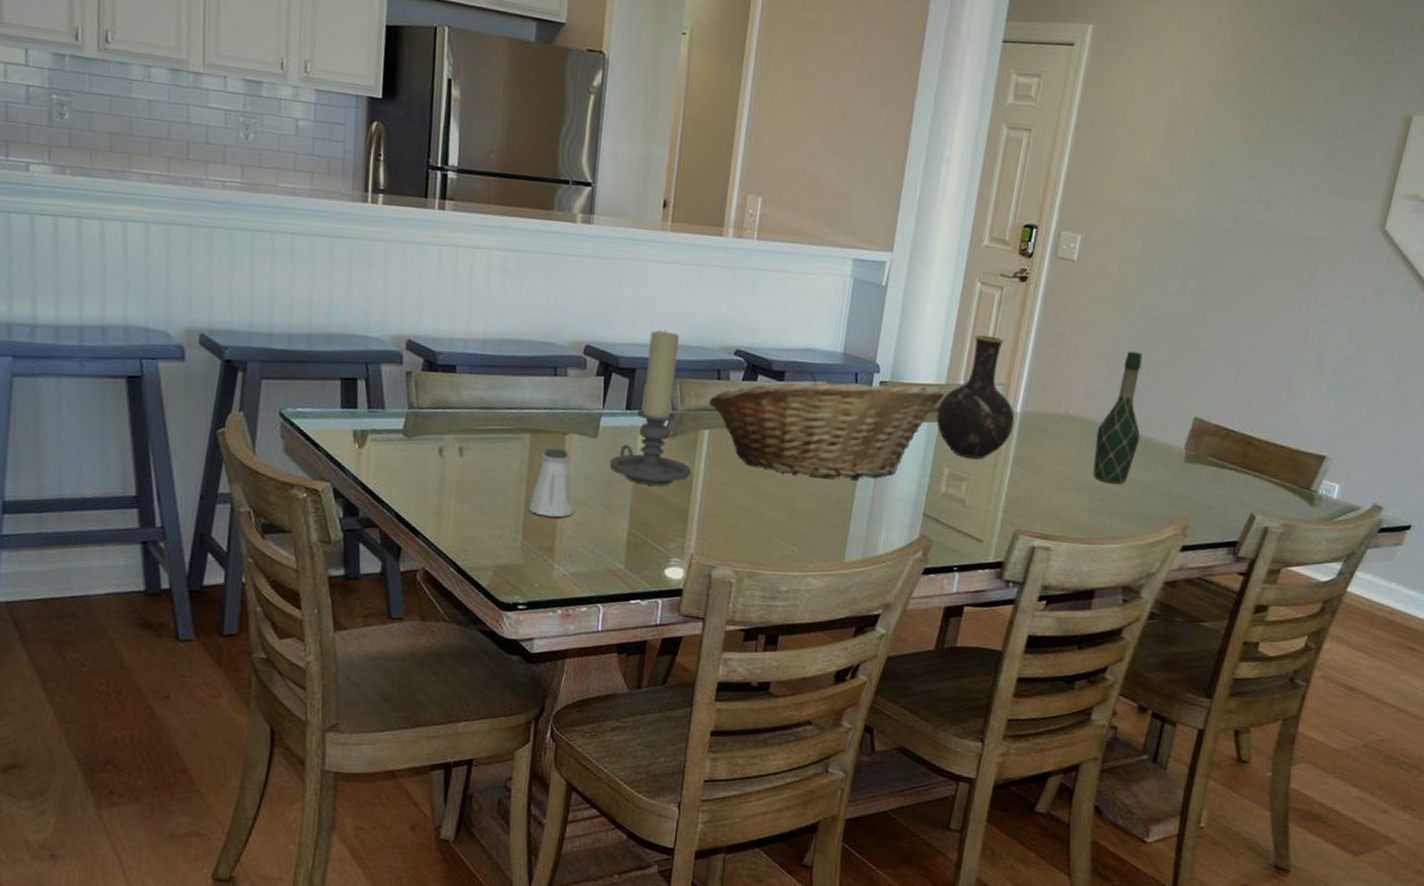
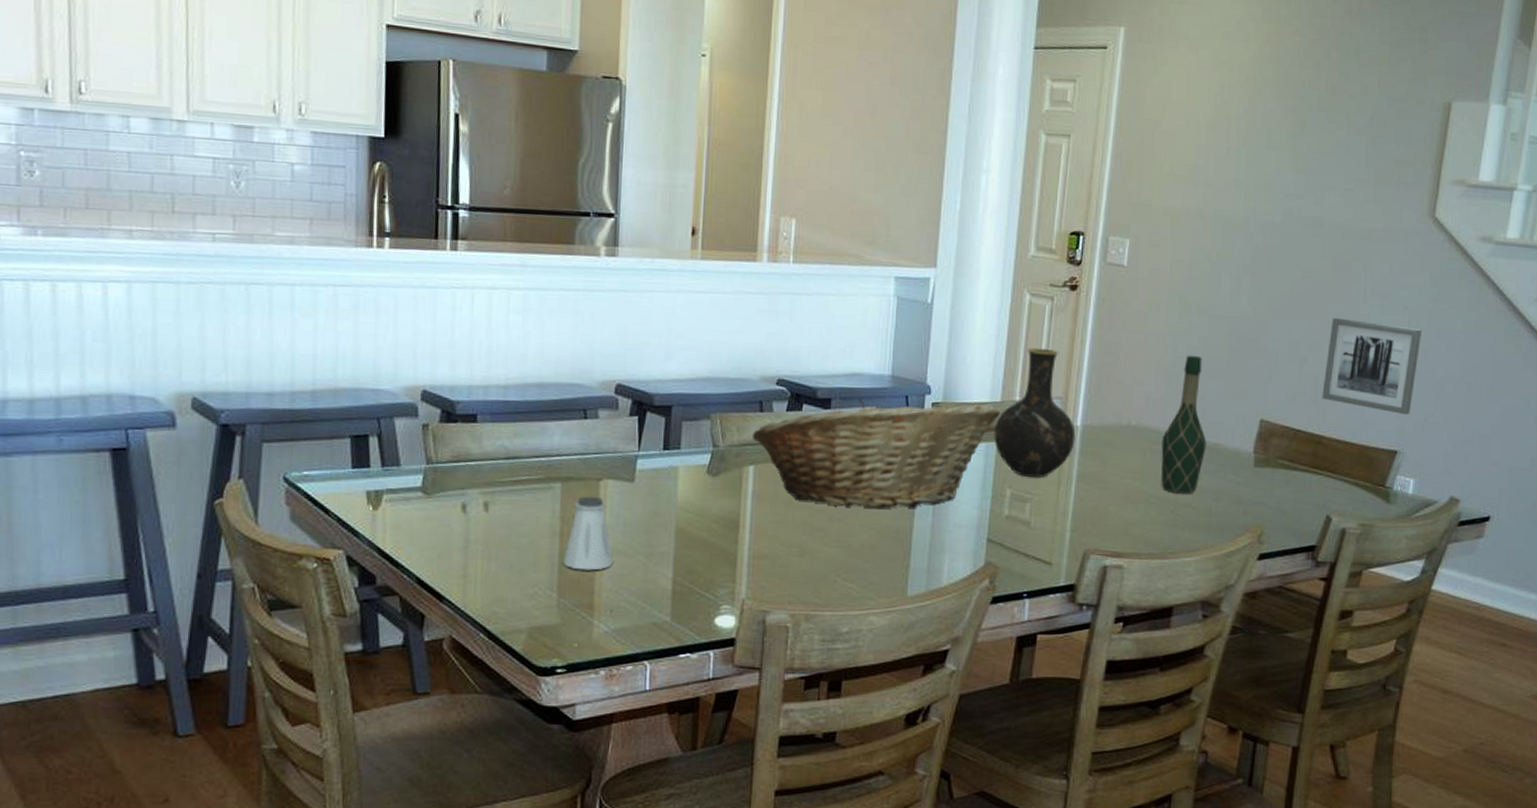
candle holder: present [609,330,692,486] -> none [648,363,738,529]
wall art: none [1256,323,1361,423] -> present [1322,317,1421,415]

